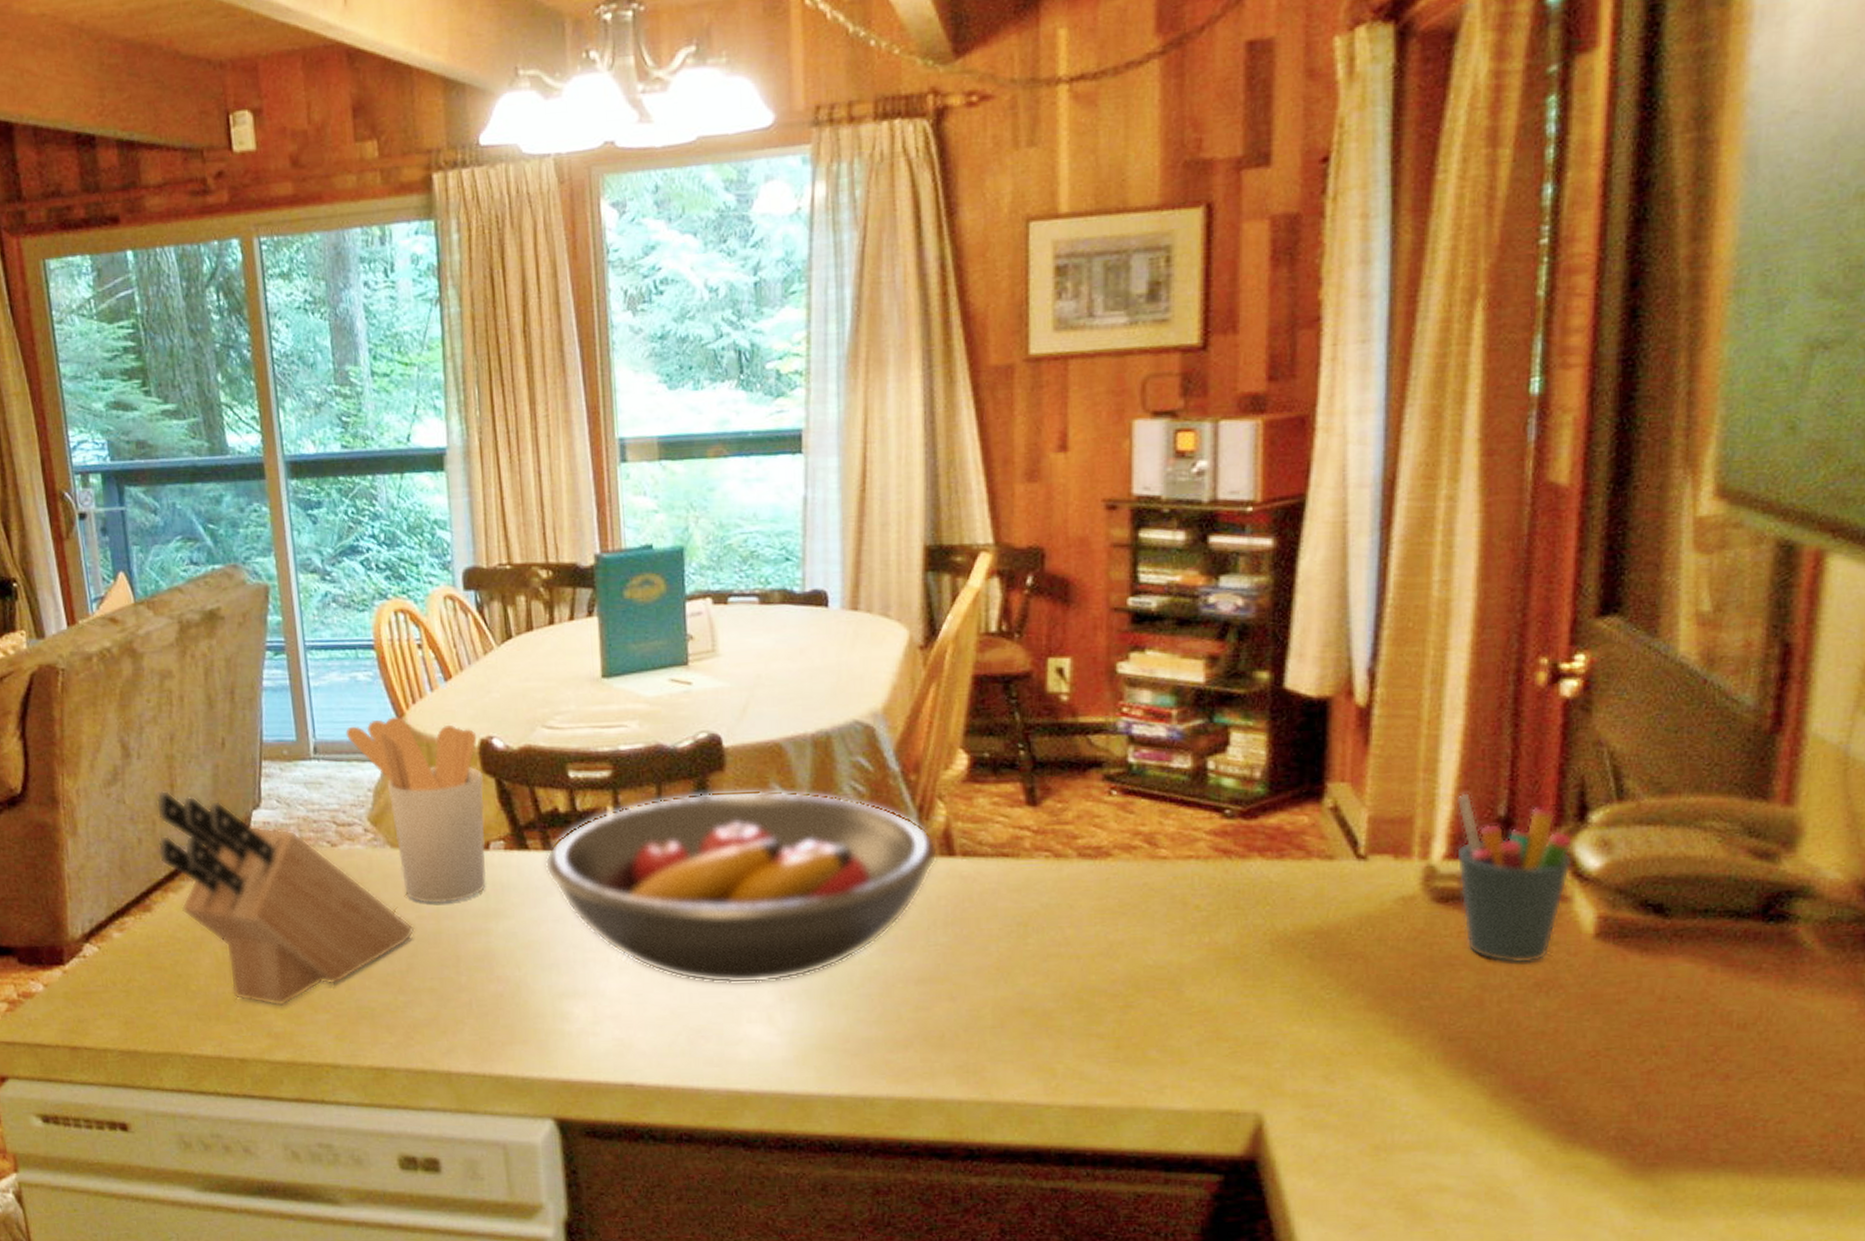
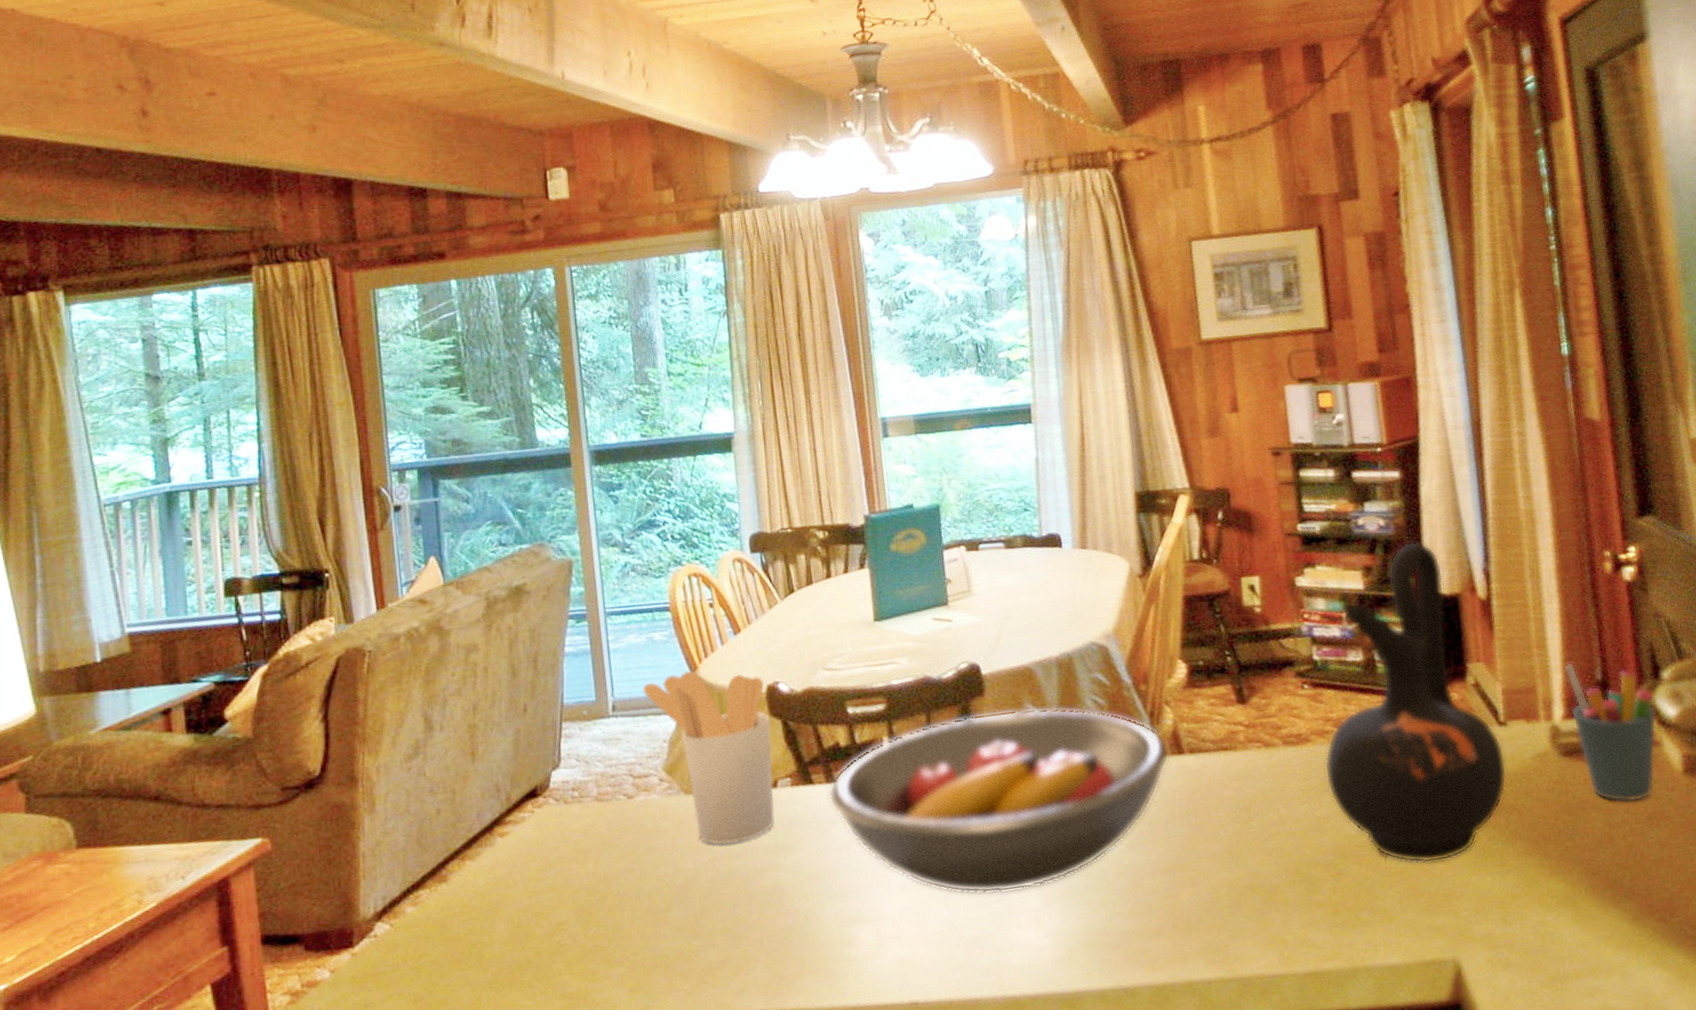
knife block: present [156,790,415,1007] -> none [456,759,708,966]
ceramic jug: none [1125,628,1358,1006] -> present [1324,541,1507,863]

